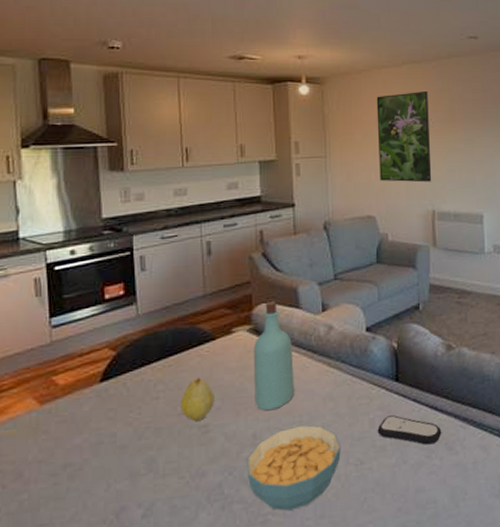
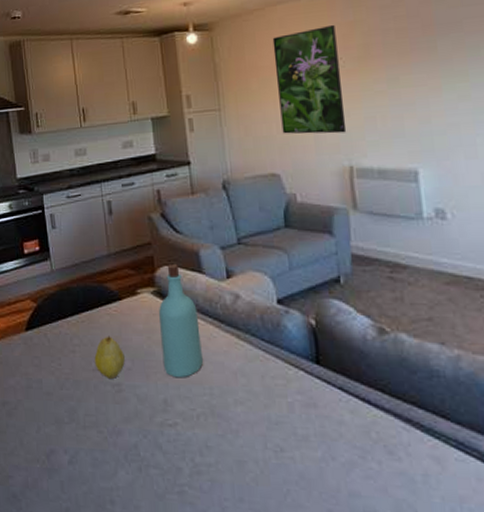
cereal bowl: present [246,424,341,511] -> none [159,397,258,487]
remote control: present [377,415,442,445] -> none [297,402,379,444]

